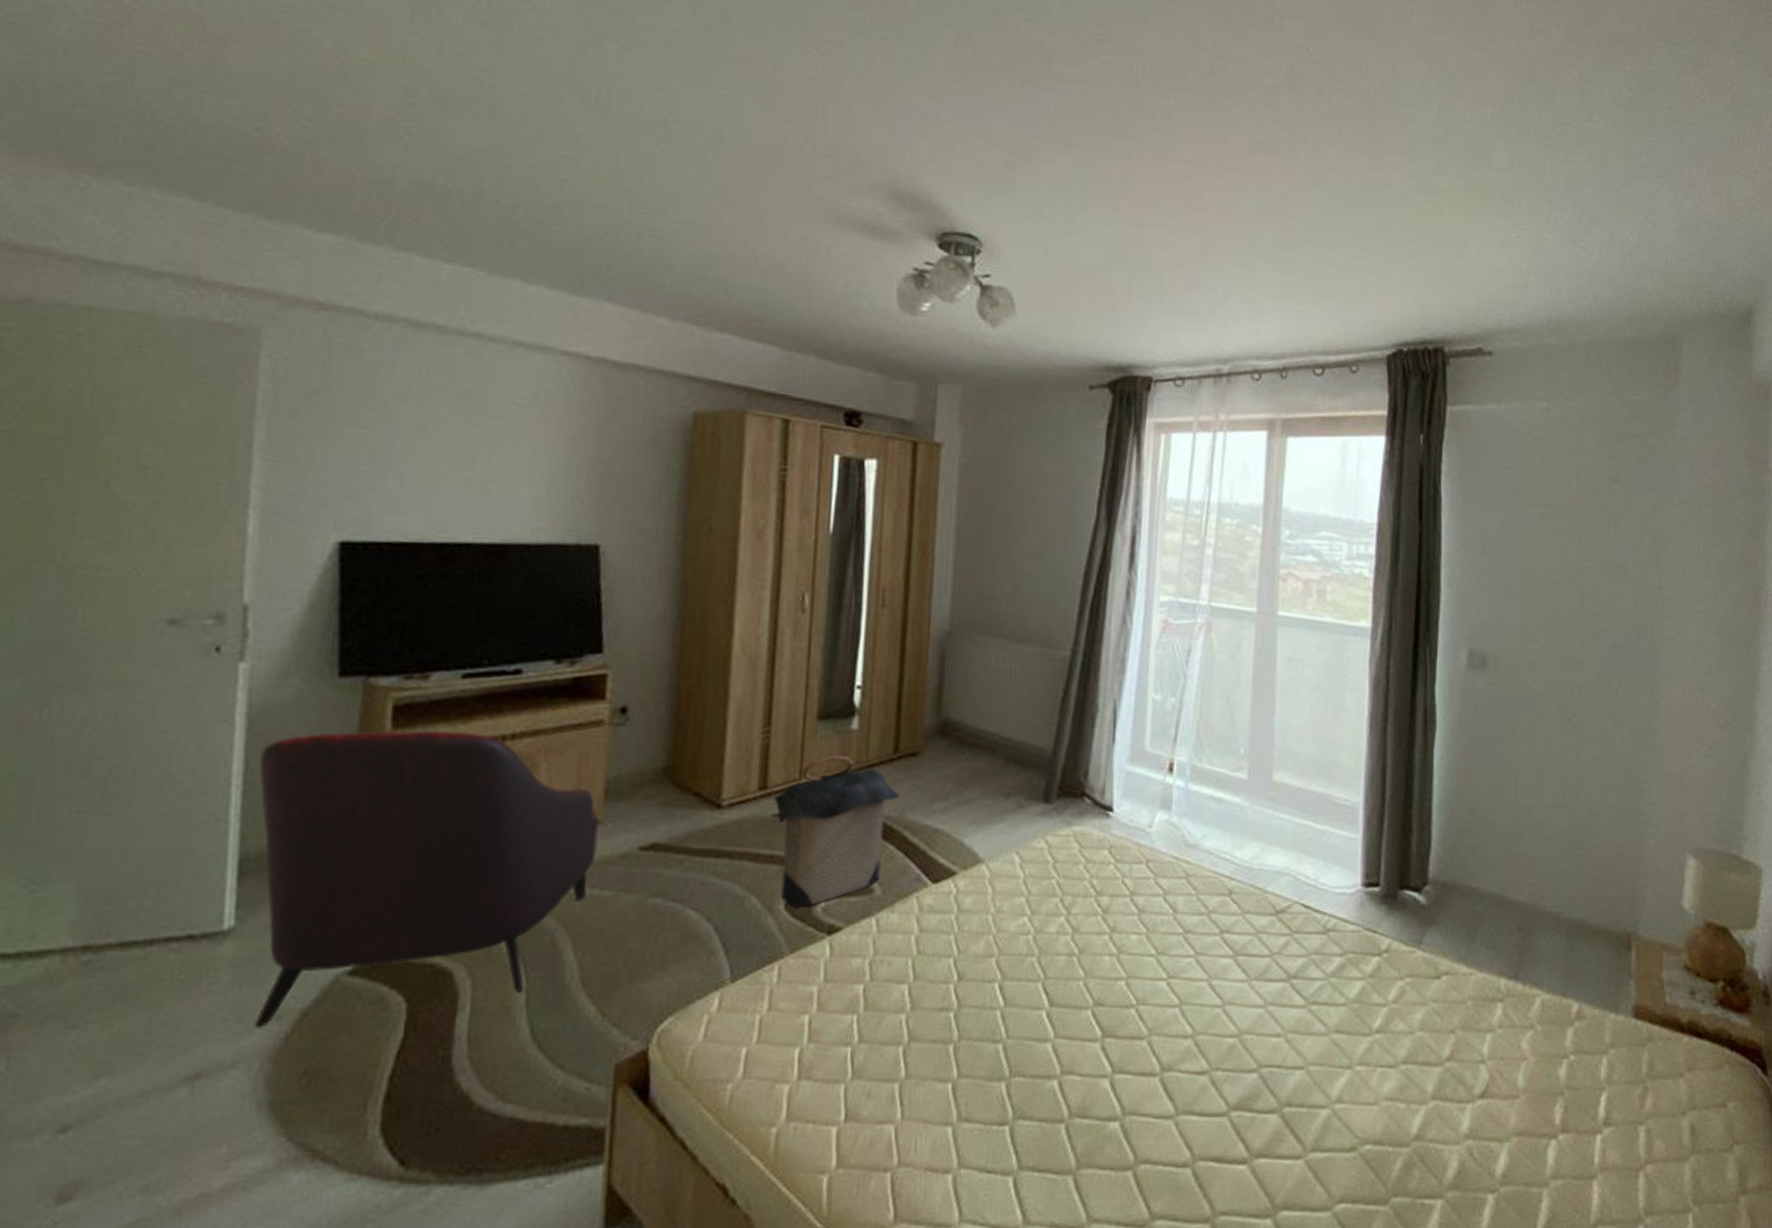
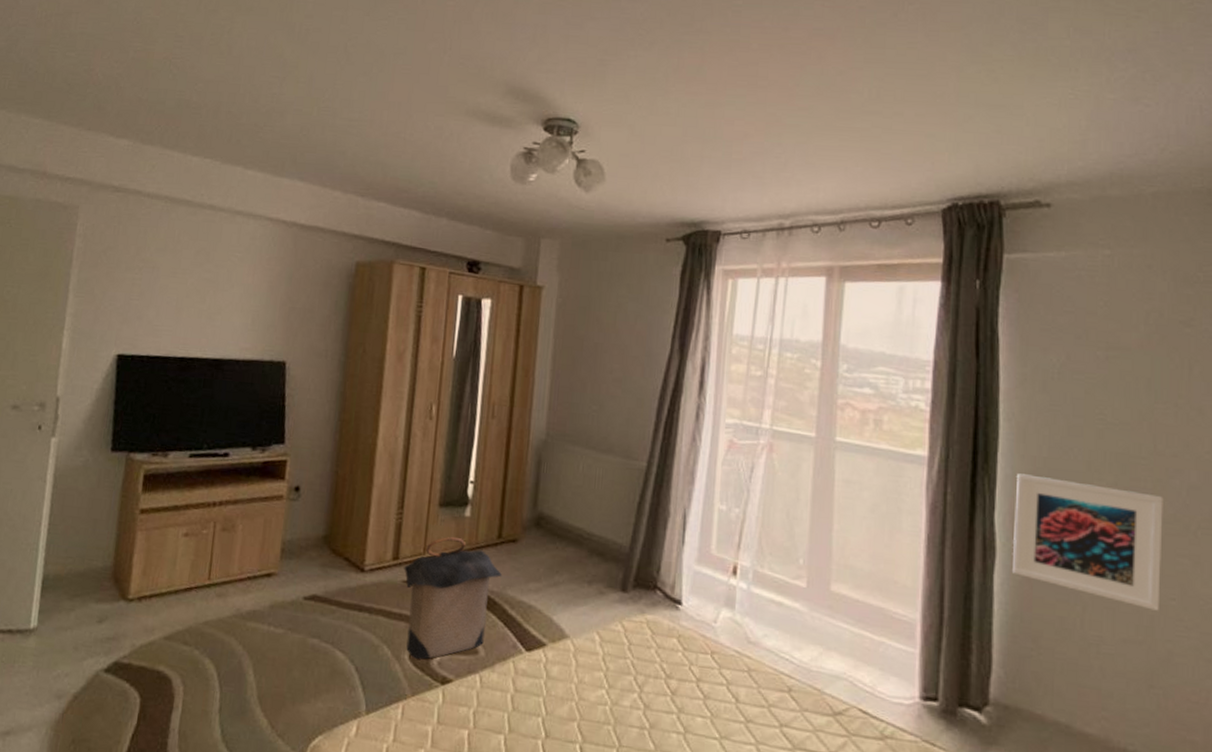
armchair: present [255,730,599,1028] -> none [45,491,276,703]
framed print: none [1451,641,1589,772] -> present [1012,473,1163,611]

